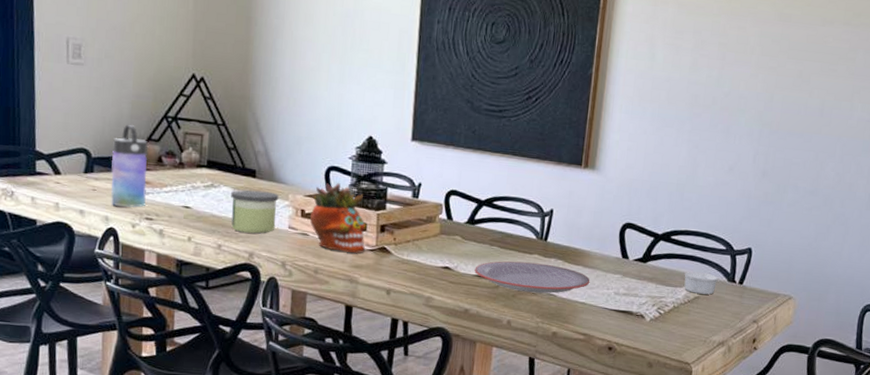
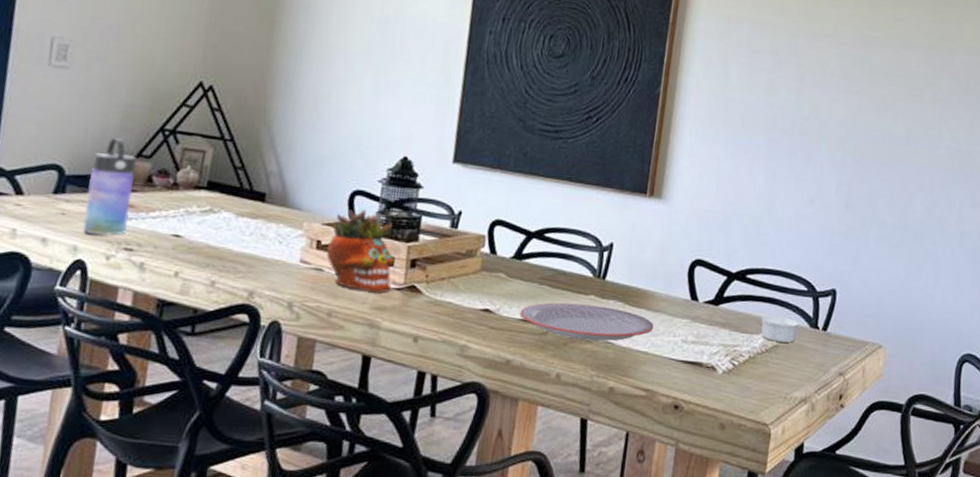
candle: present [230,190,279,234] -> none [230,216,292,269]

